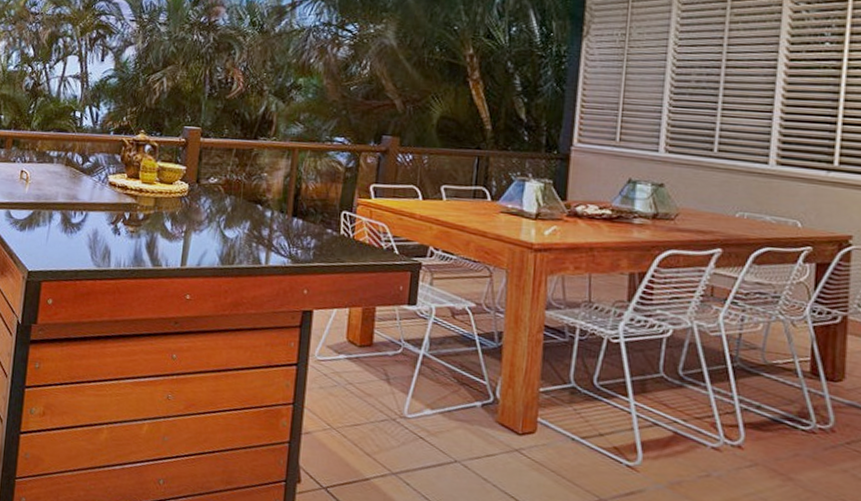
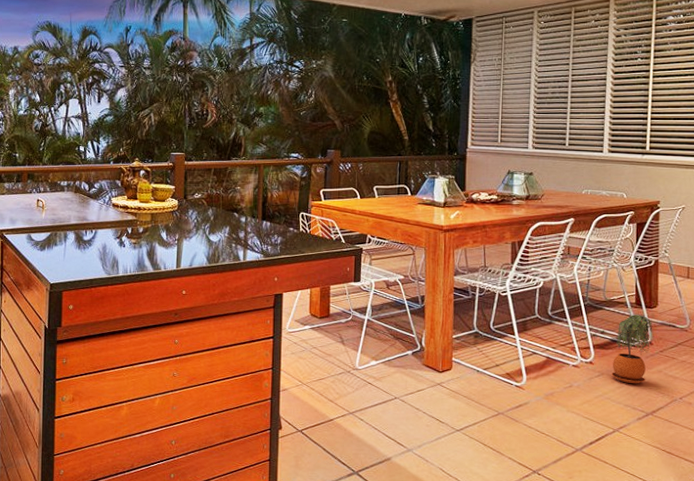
potted plant: none [770,387,836,485] -> present [611,315,653,384]

